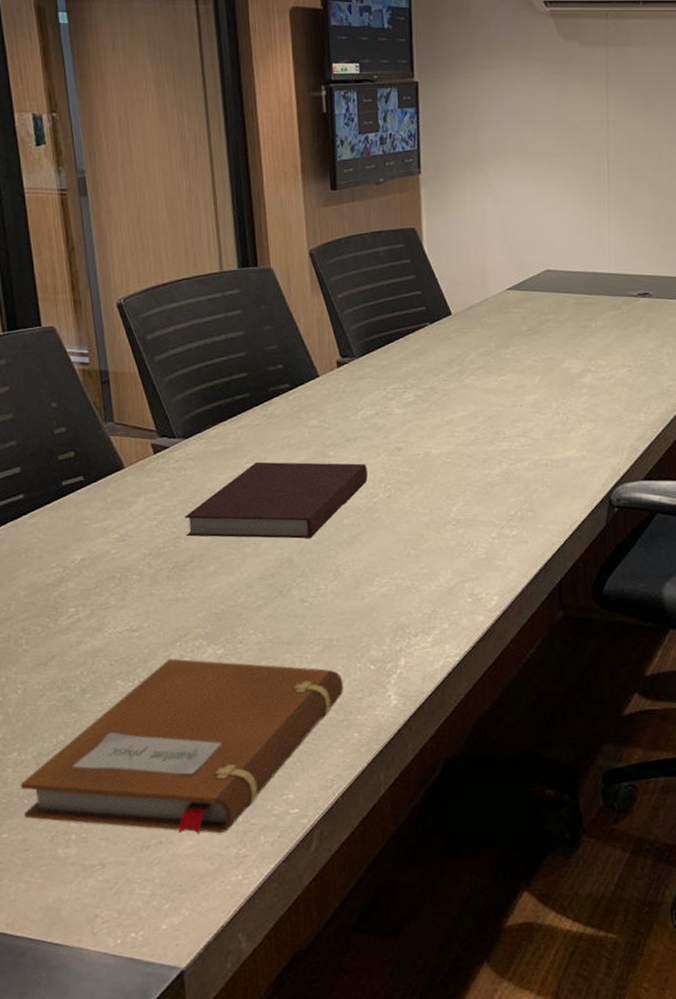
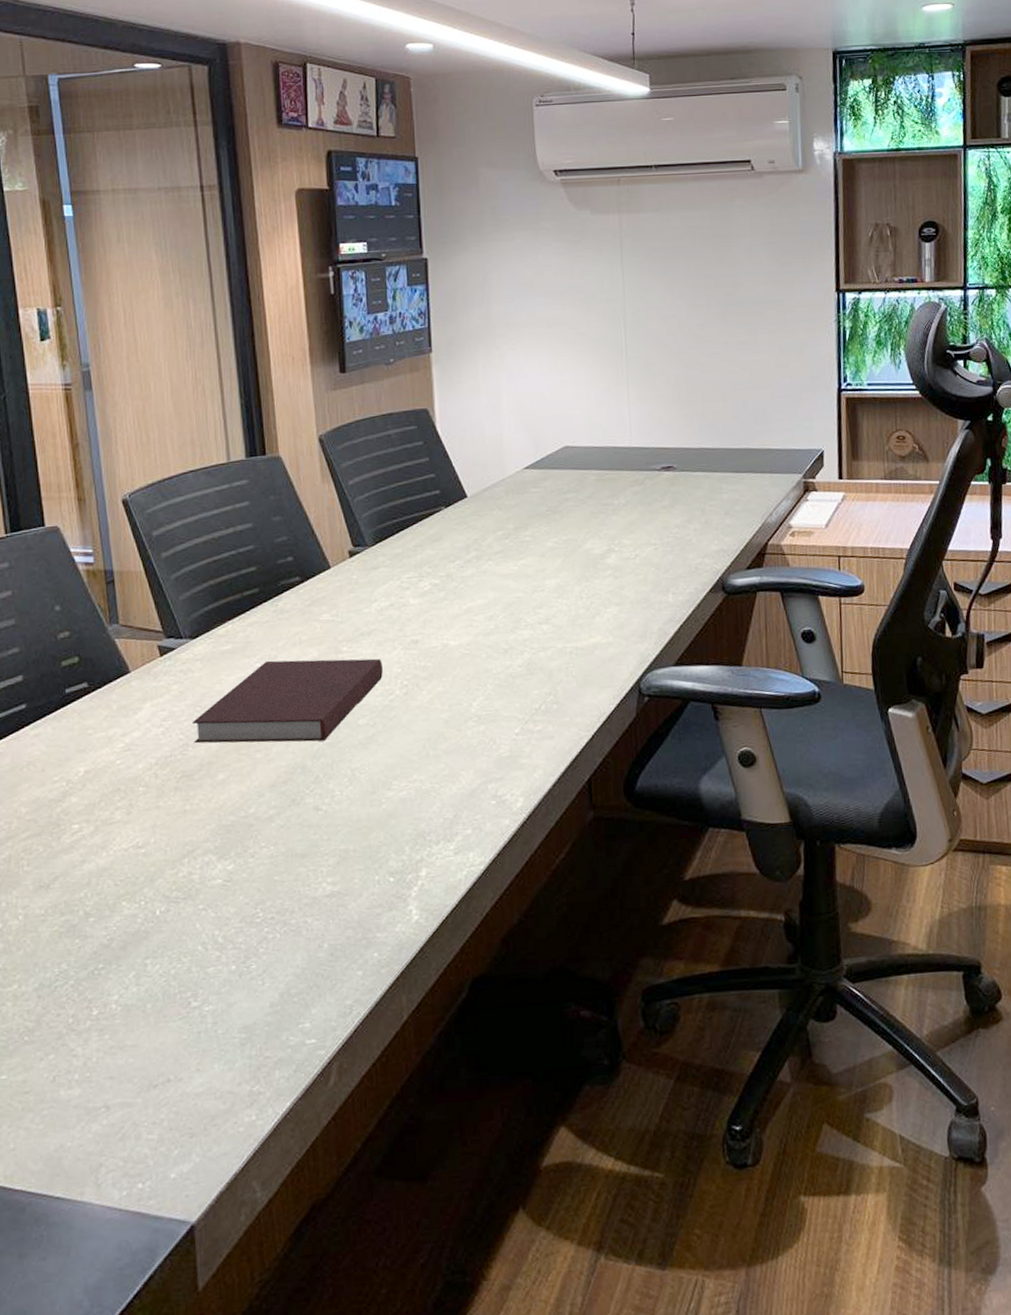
notebook: present [20,658,343,835] -> none [20,876,361,1071]

